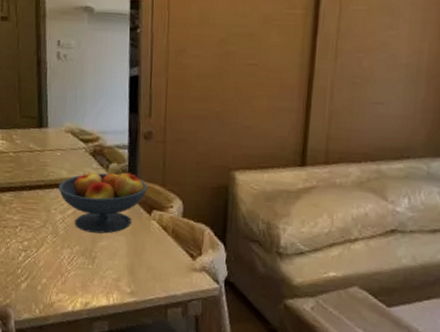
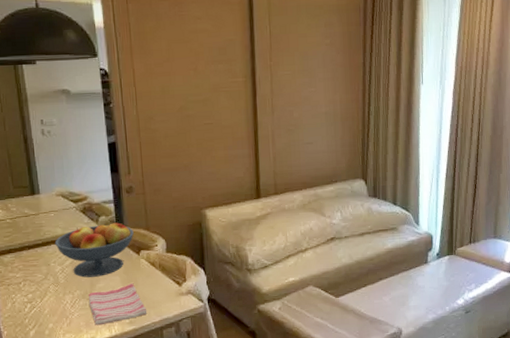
dish towel: none [87,247,152,291] -> present [88,283,147,326]

